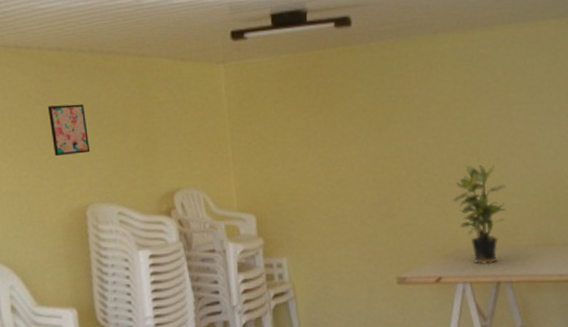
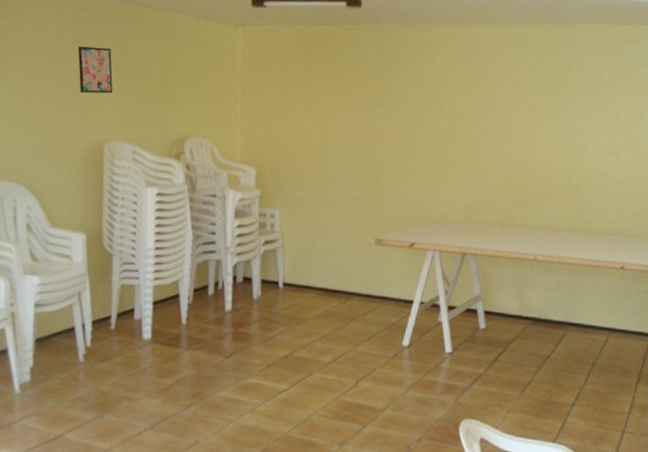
potted plant: present [453,165,506,265] -> none [433,147,481,236]

